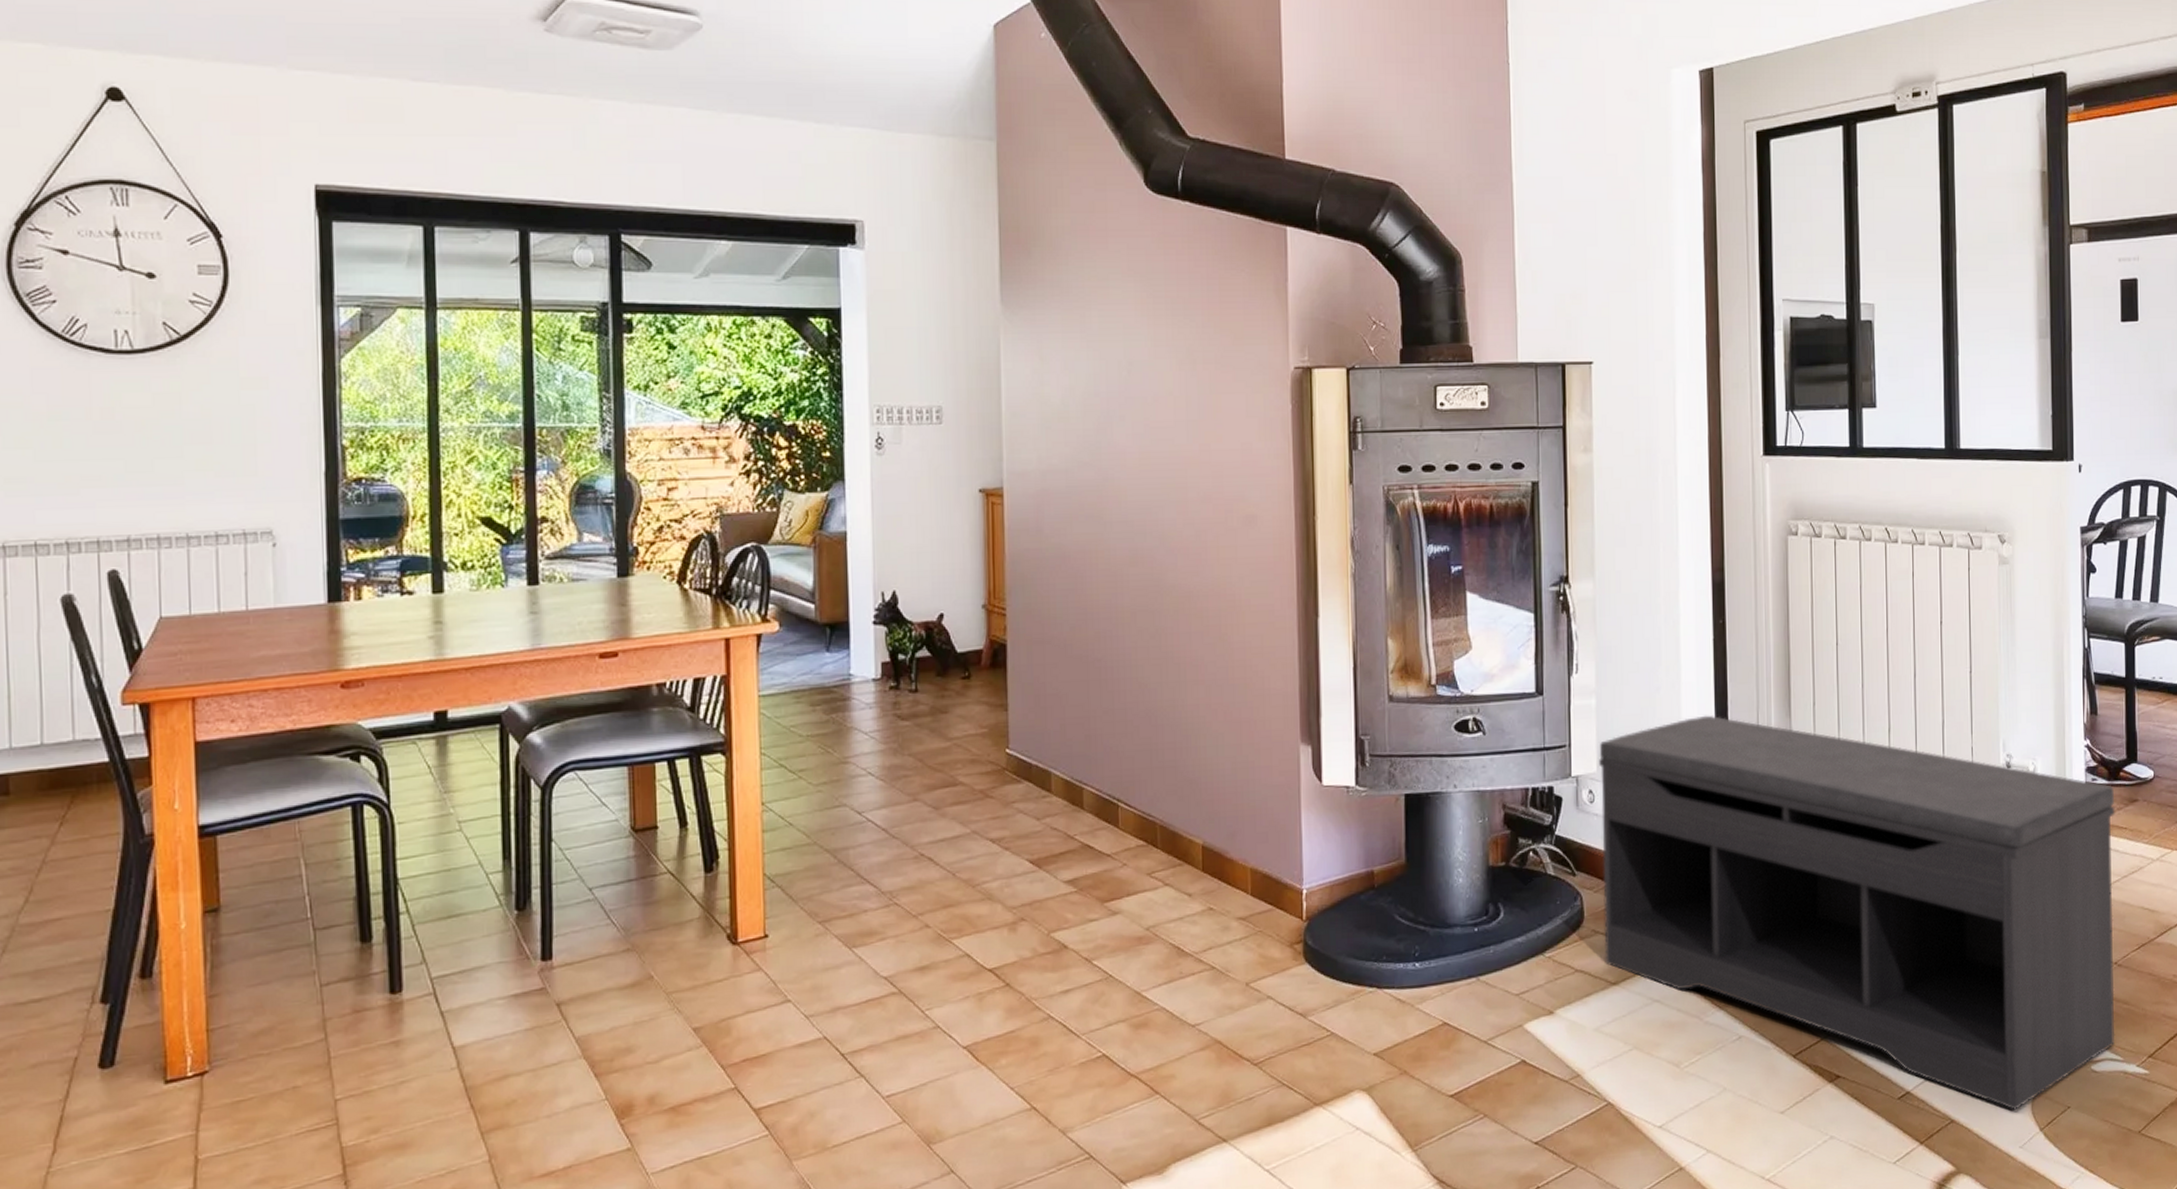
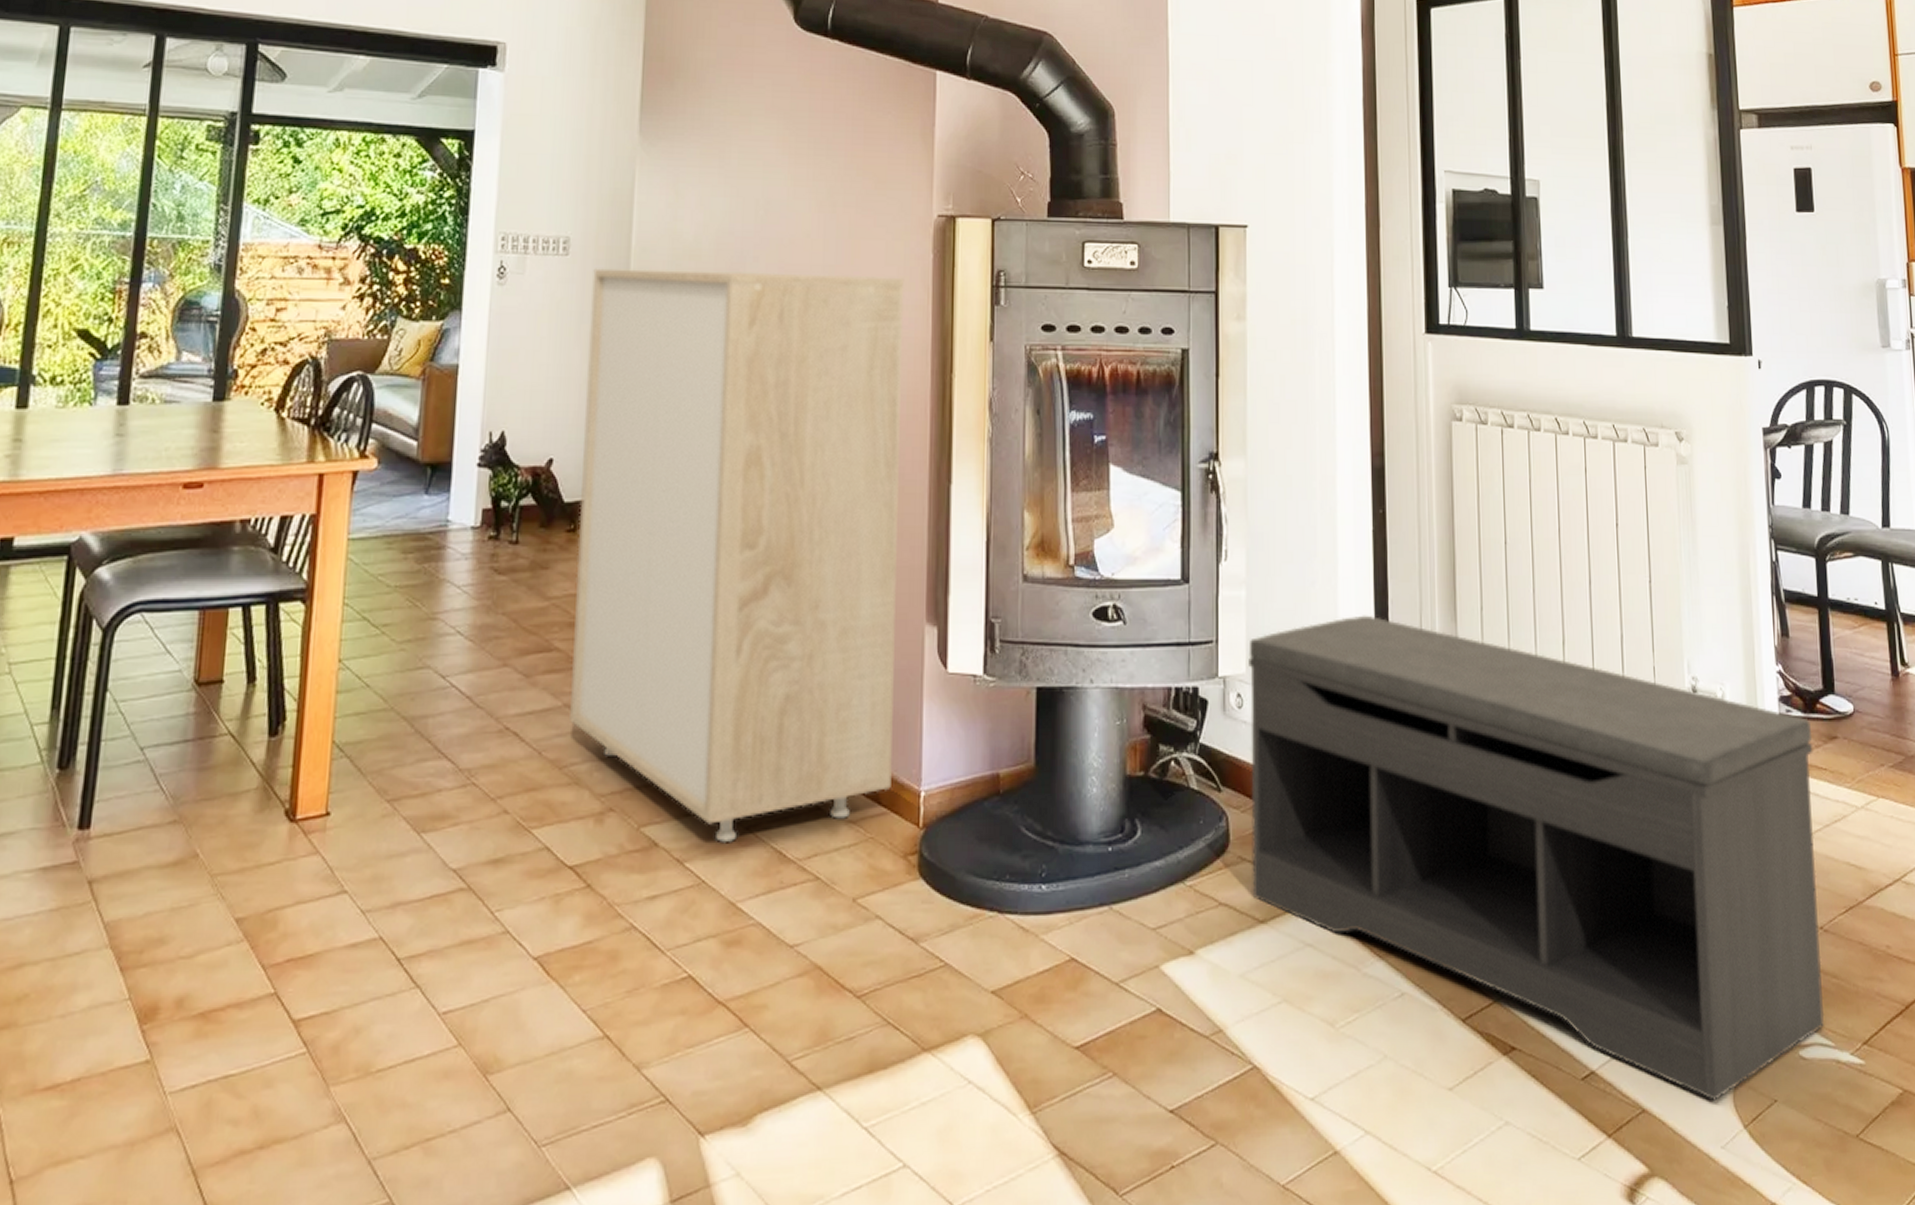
storage cabinet: none [967,428,1276,943] -> present [570,268,905,844]

